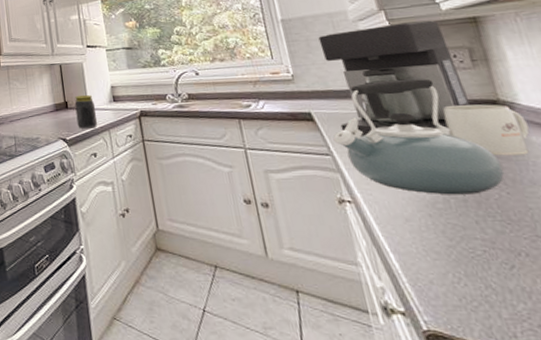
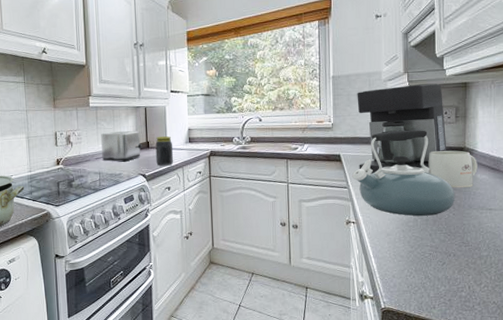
toaster: none [13,90,61,125] -> present [100,130,143,162]

